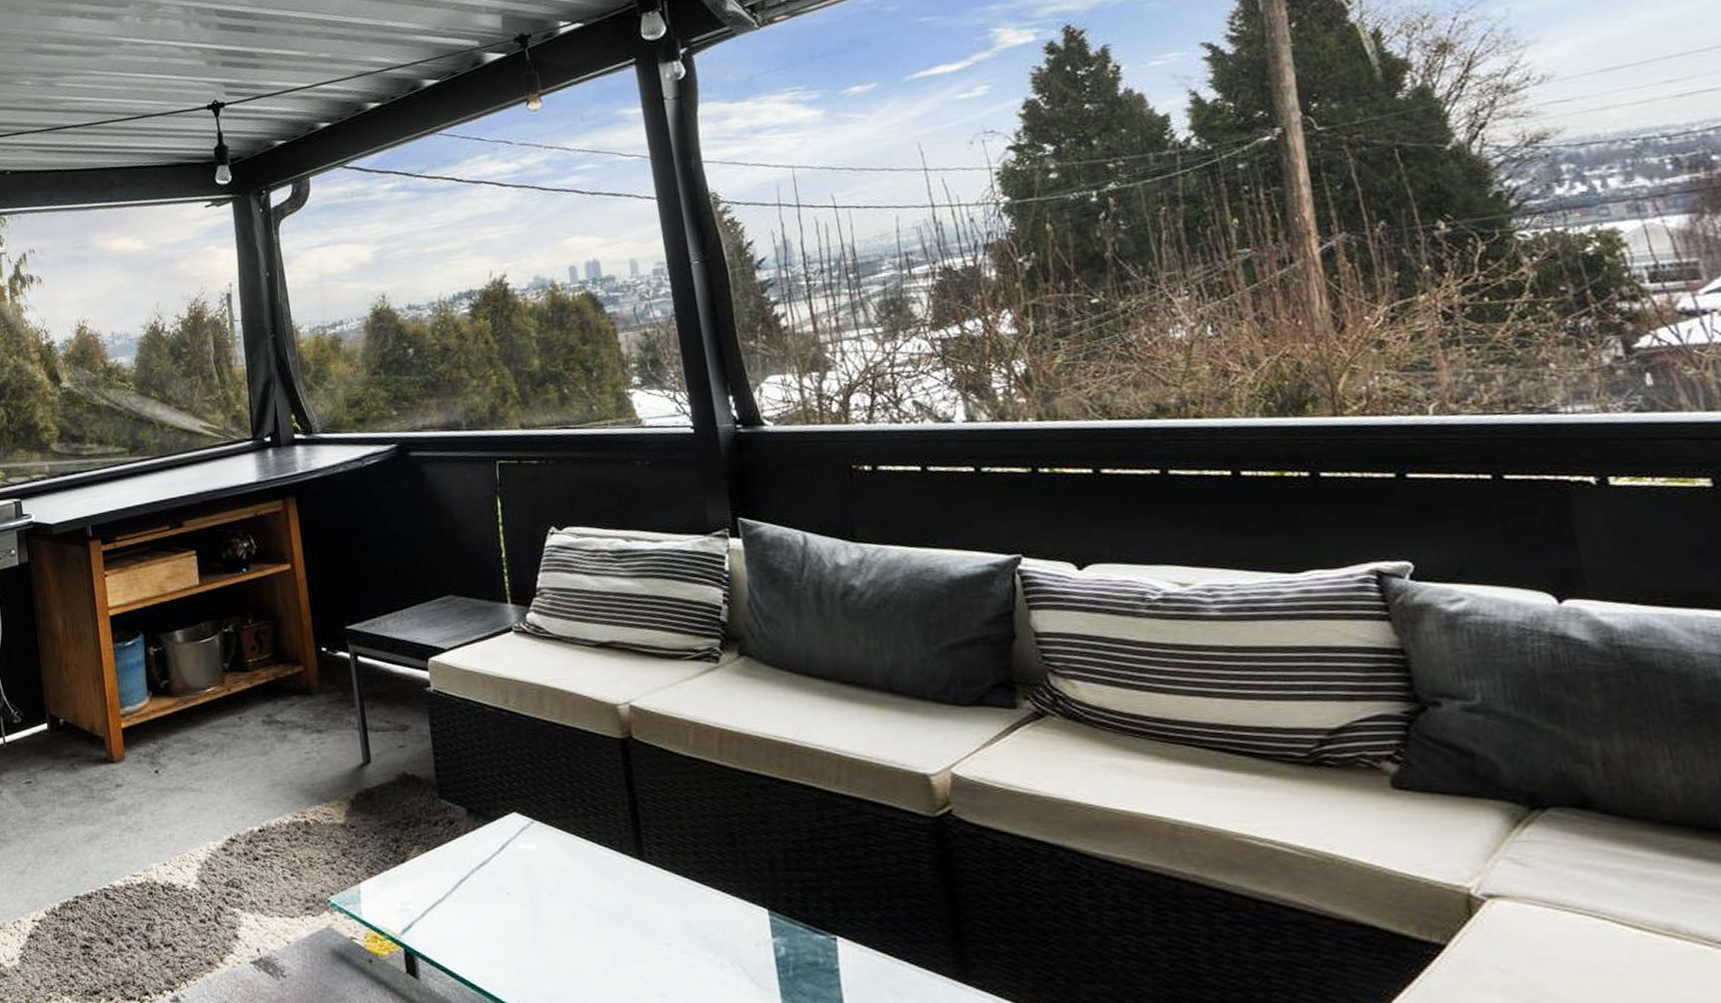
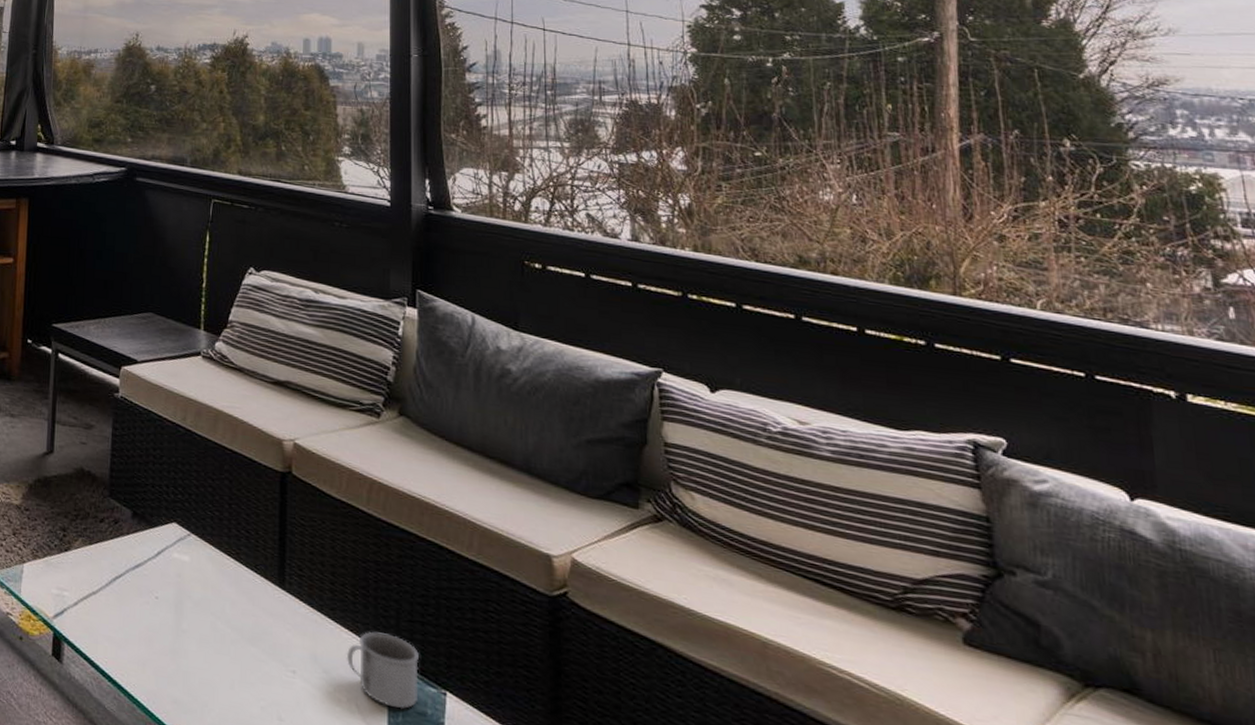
mug: none [722,887,807,963] -> present [346,631,419,709]

